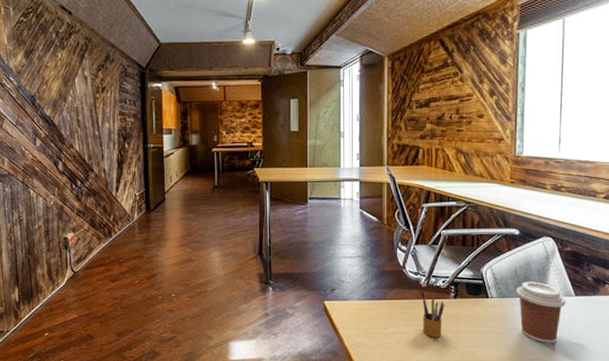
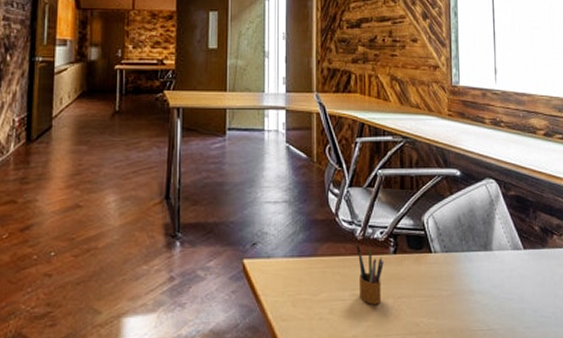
coffee cup: present [515,281,566,343] -> none [460,232,515,308]

